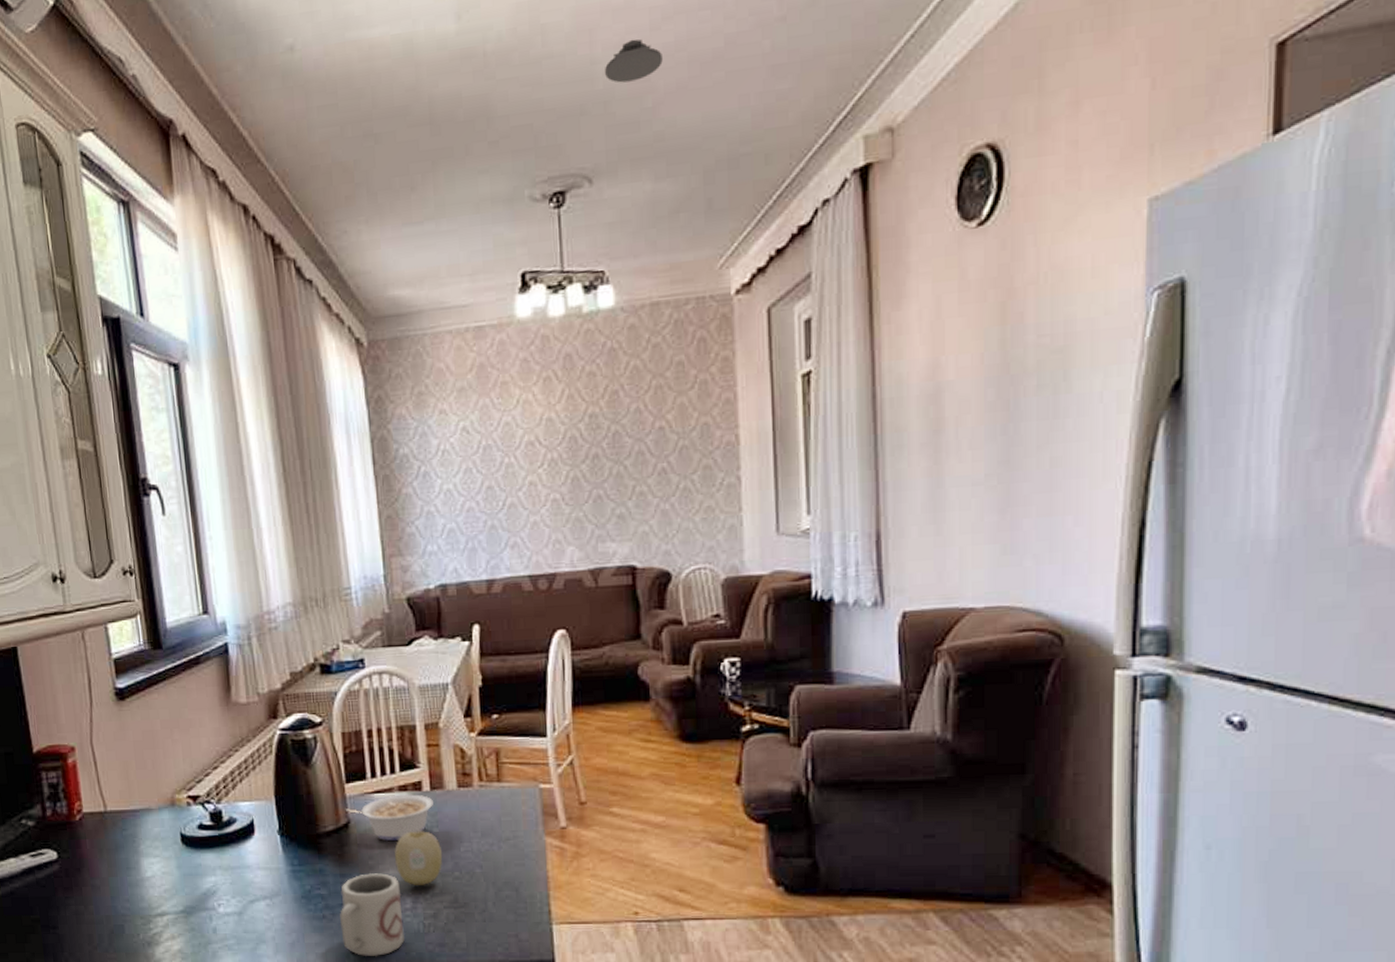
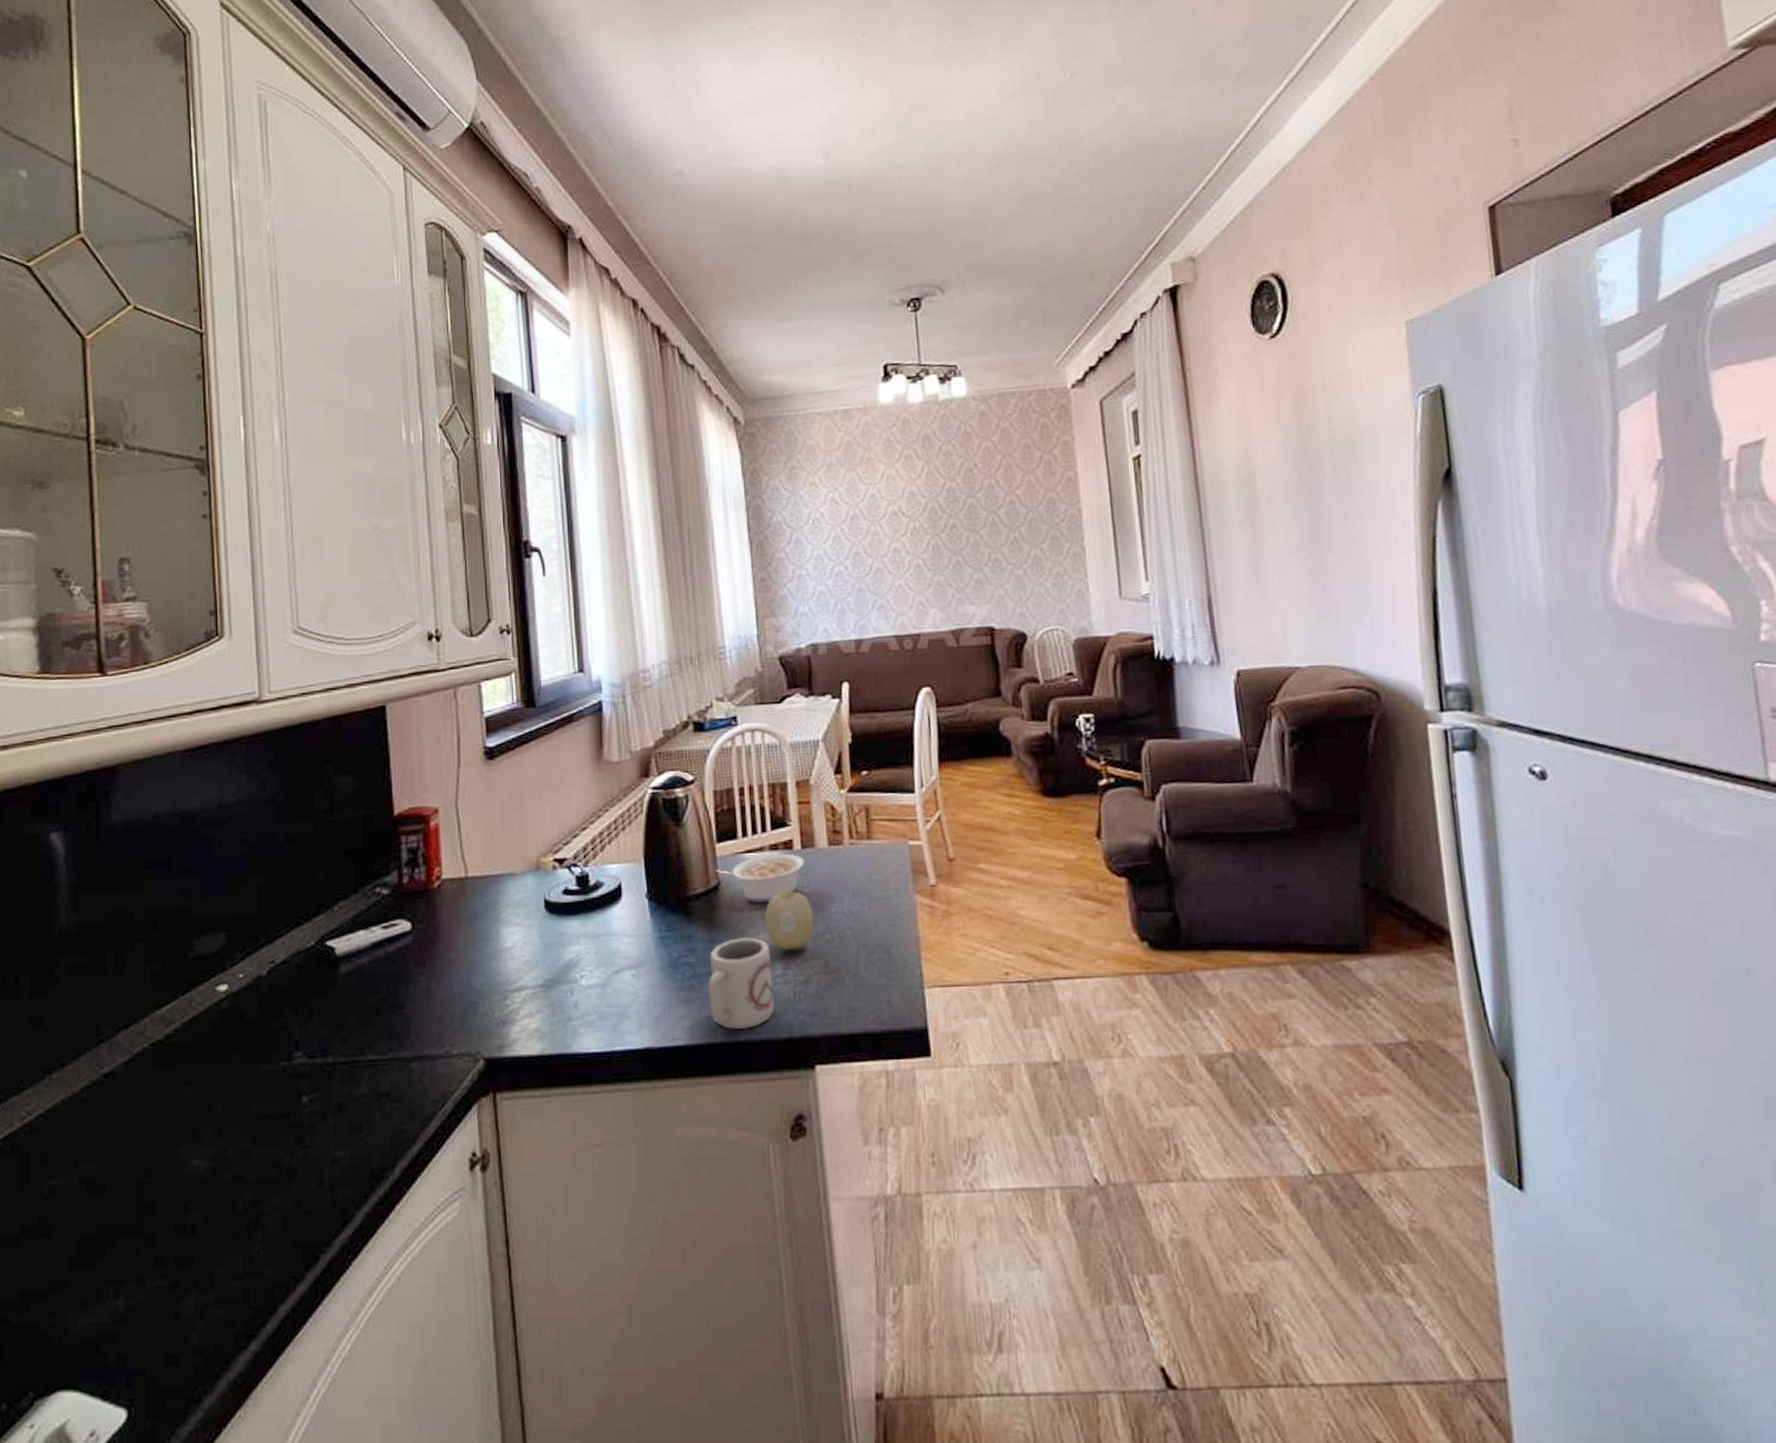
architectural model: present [605,39,663,83] -> none [952,179,1001,213]

